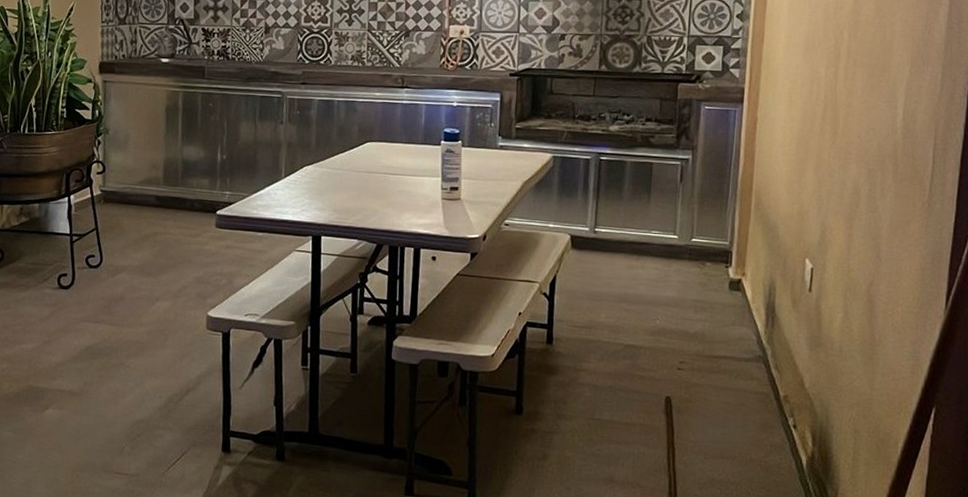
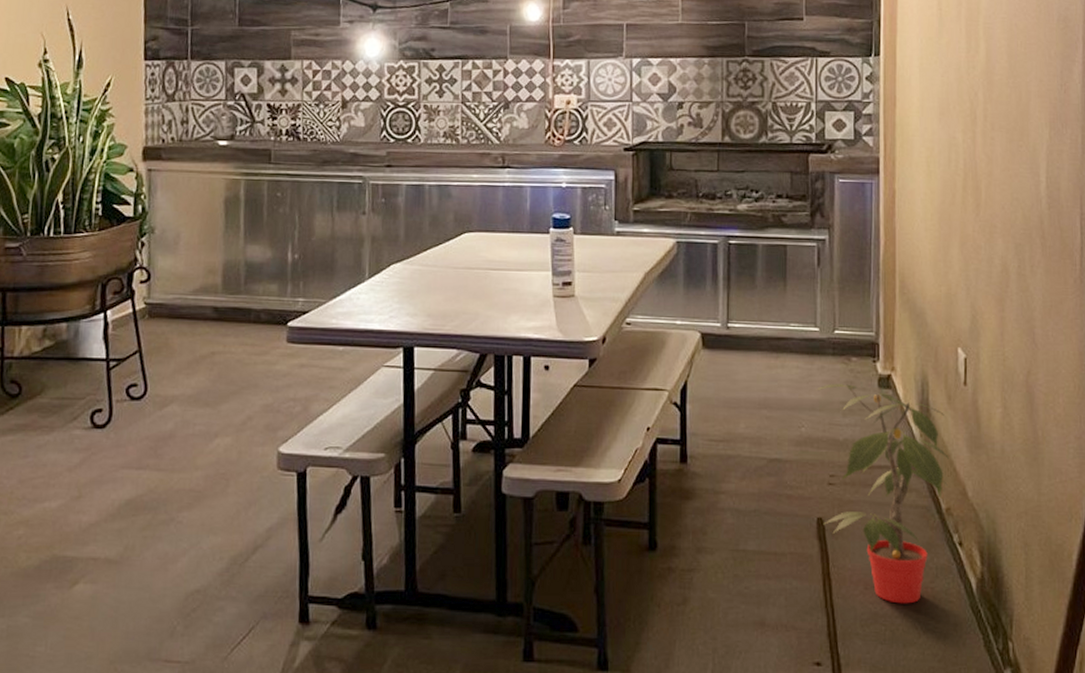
potted plant: none [670,284,790,474] -> present [818,384,949,604]

